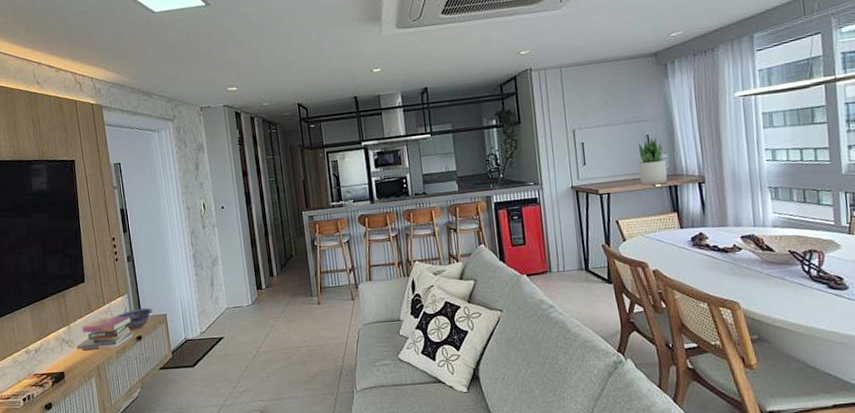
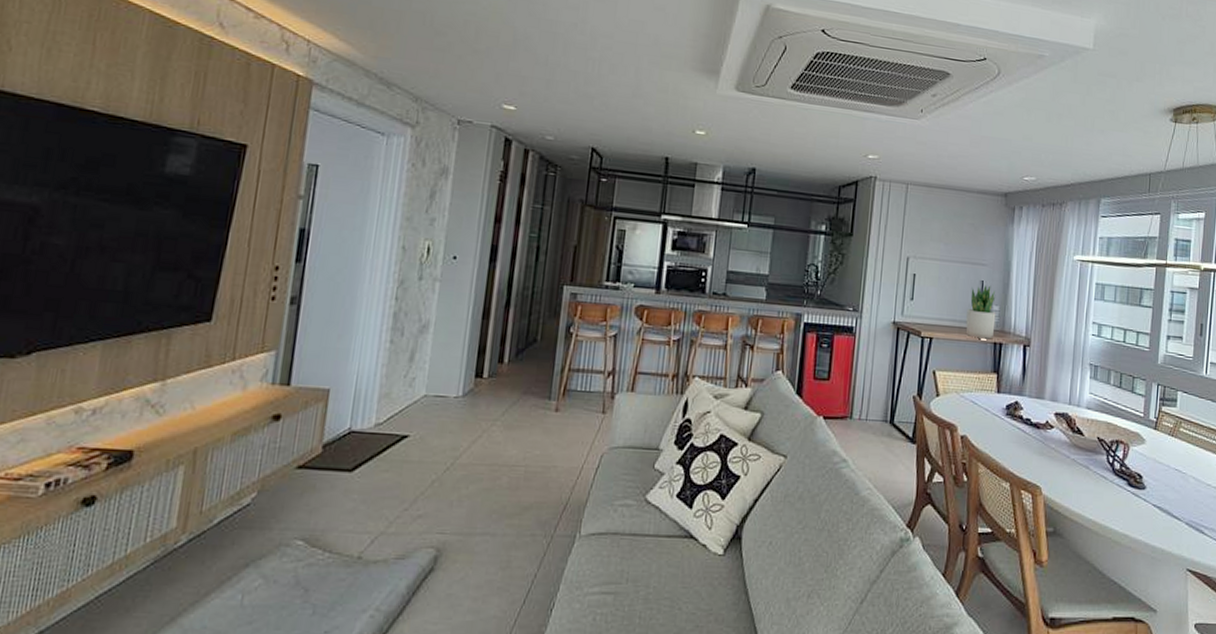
books: present [76,316,134,351] -> none [166,378,271,428]
decorative bowl: present [114,308,153,332] -> none [244,374,310,406]

